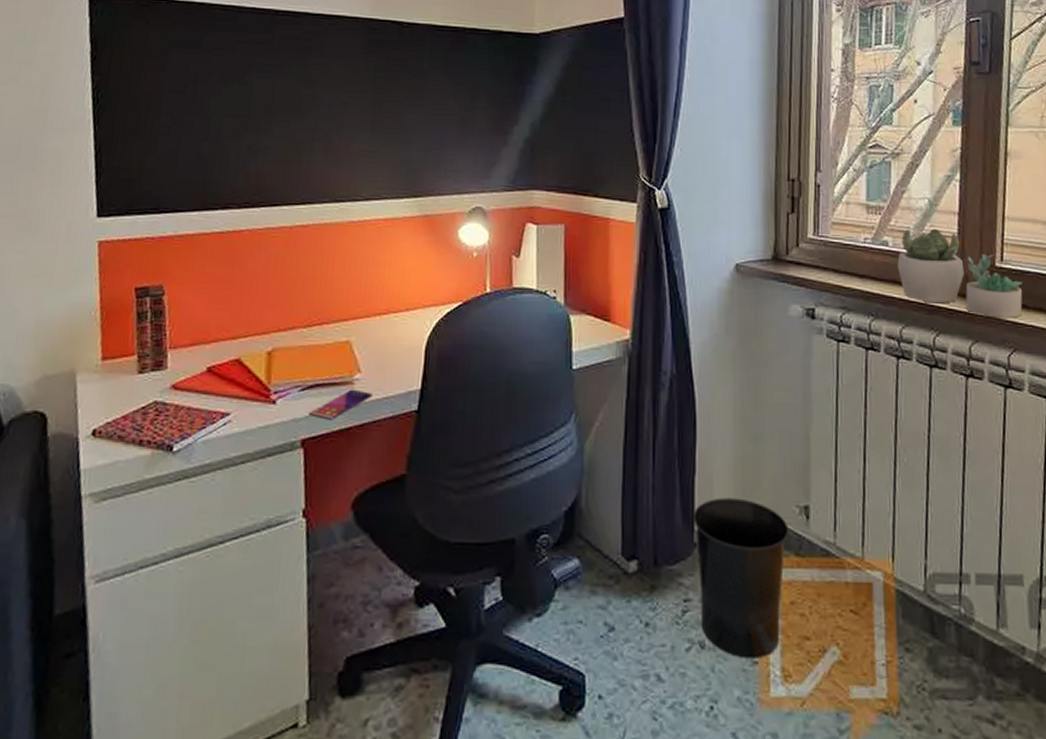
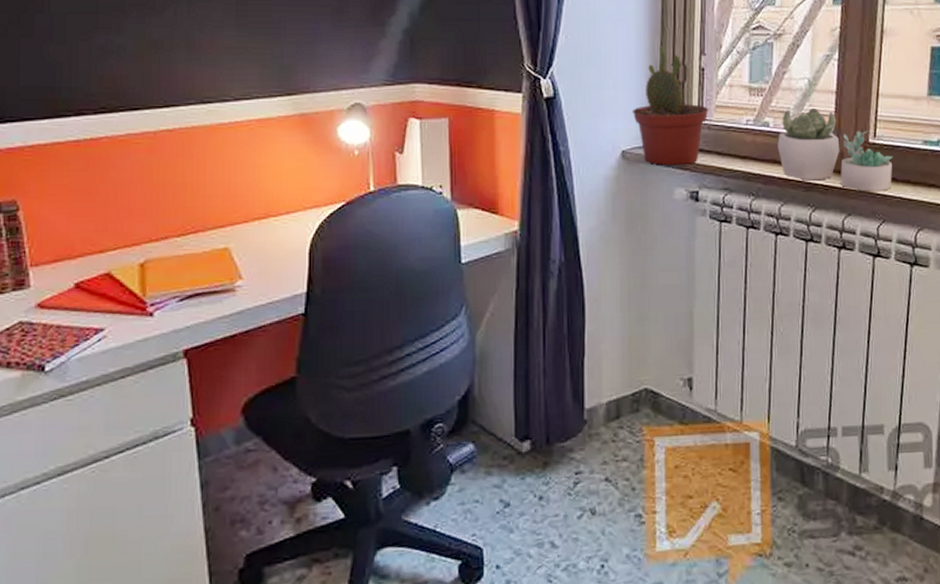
smartphone: present [308,389,372,422] -> none [189,296,256,330]
waste bin: present [694,497,789,659] -> none [584,375,673,520]
potted cactus: none [746,161,825,282] -> present [631,45,709,166]

